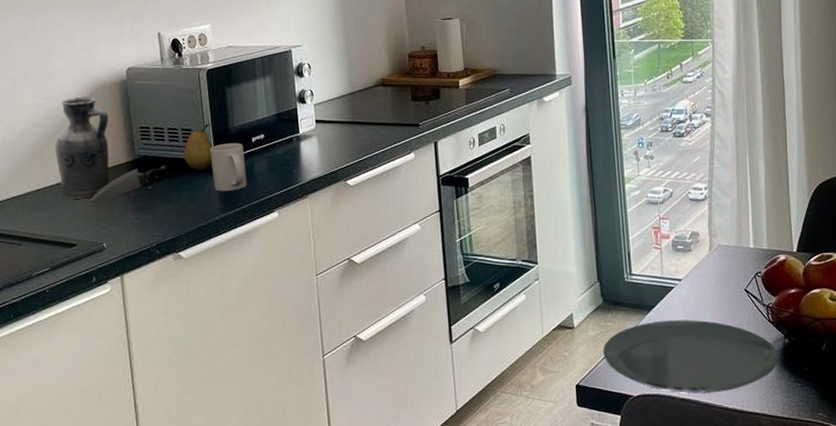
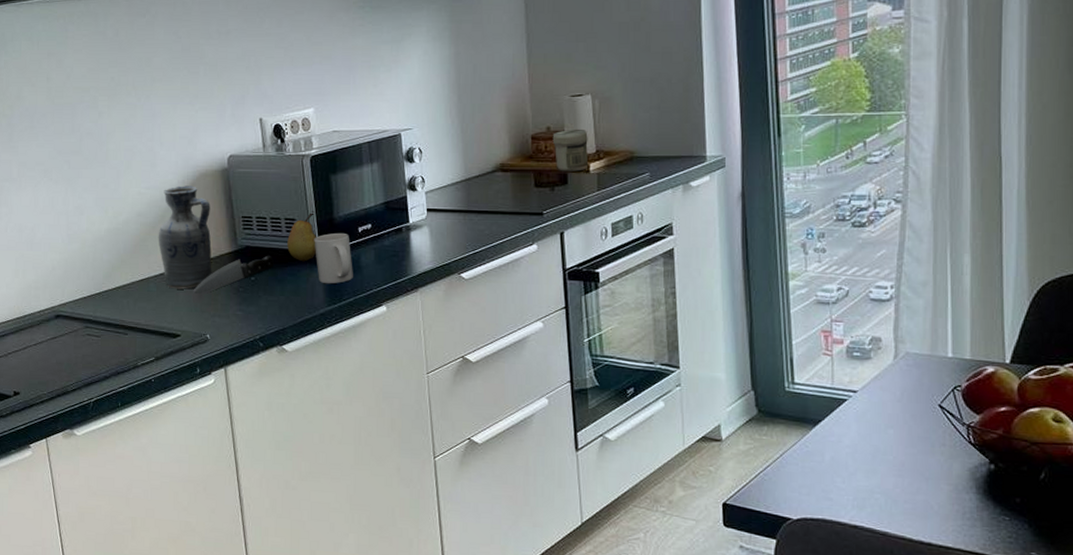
jar: none [426,49,458,88] -> present [552,130,589,173]
plate: present [602,320,778,394] -> none [756,436,980,521]

